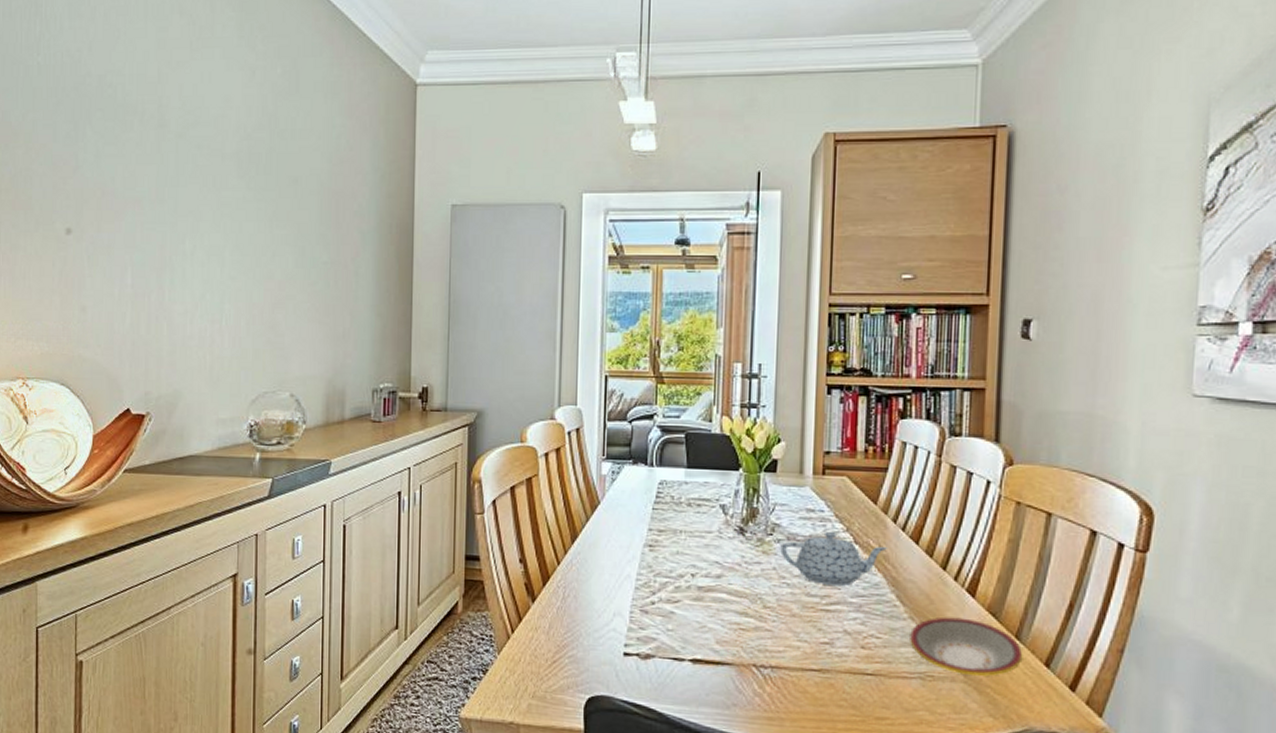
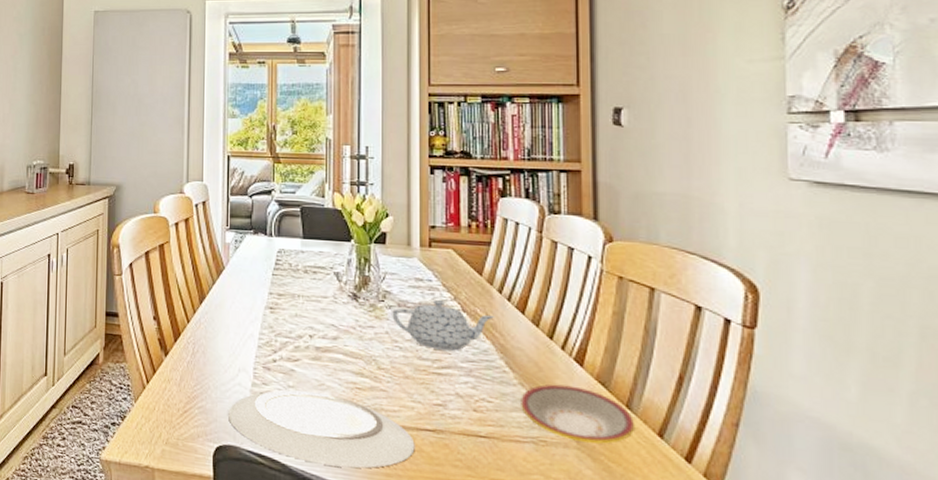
plate: none [601,633,799,714] -> present [228,390,415,468]

